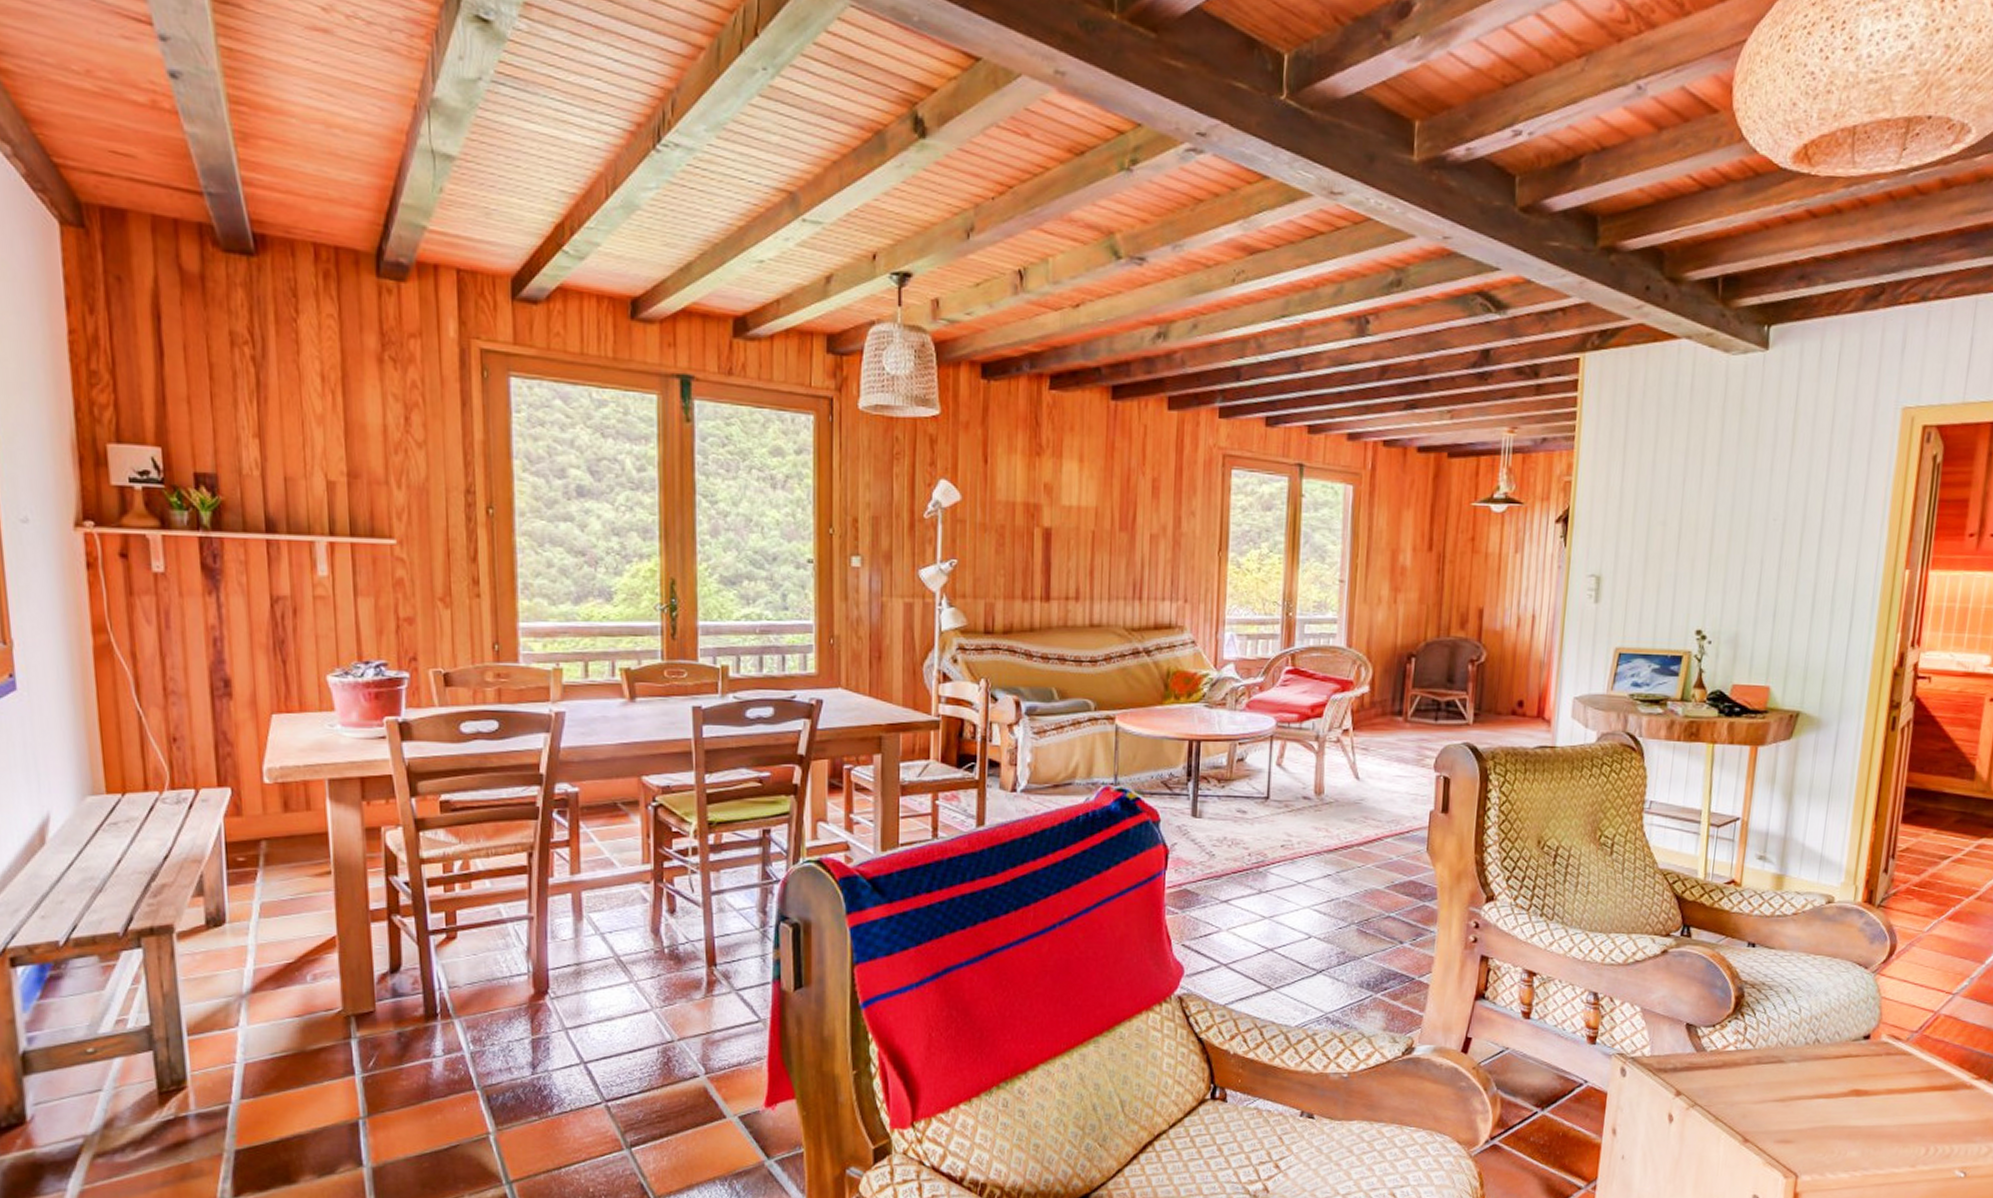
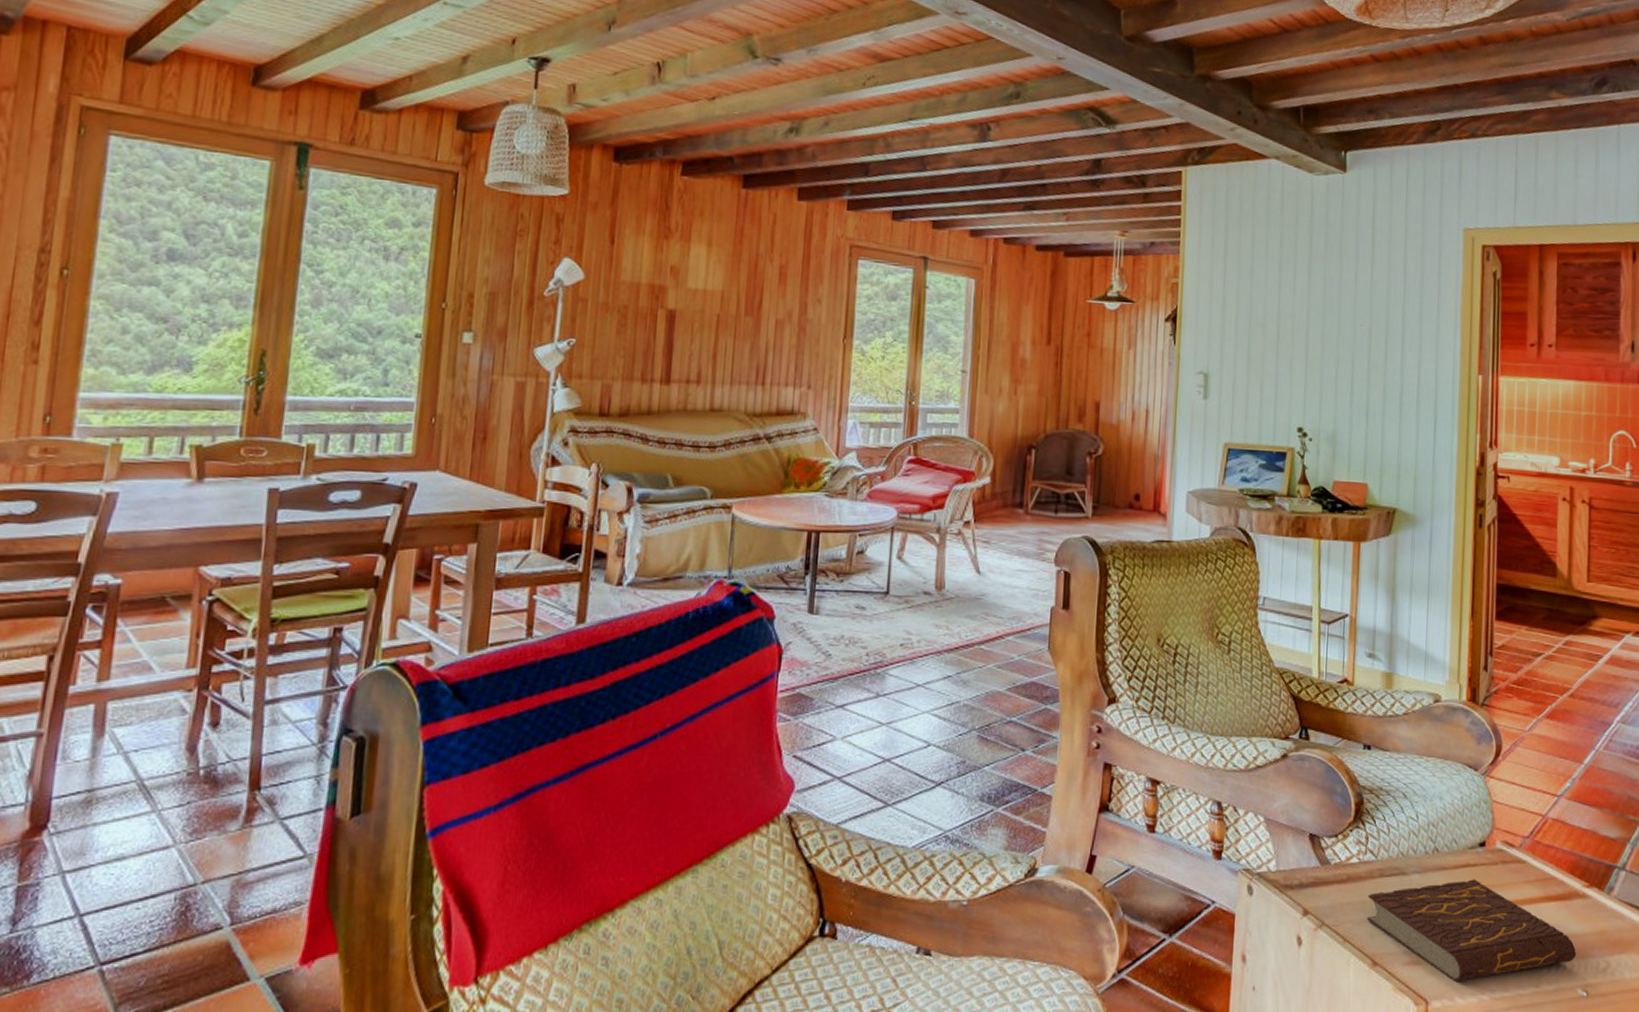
book: none [1741,1068,1958,1160] -> present [1367,879,1577,983]

